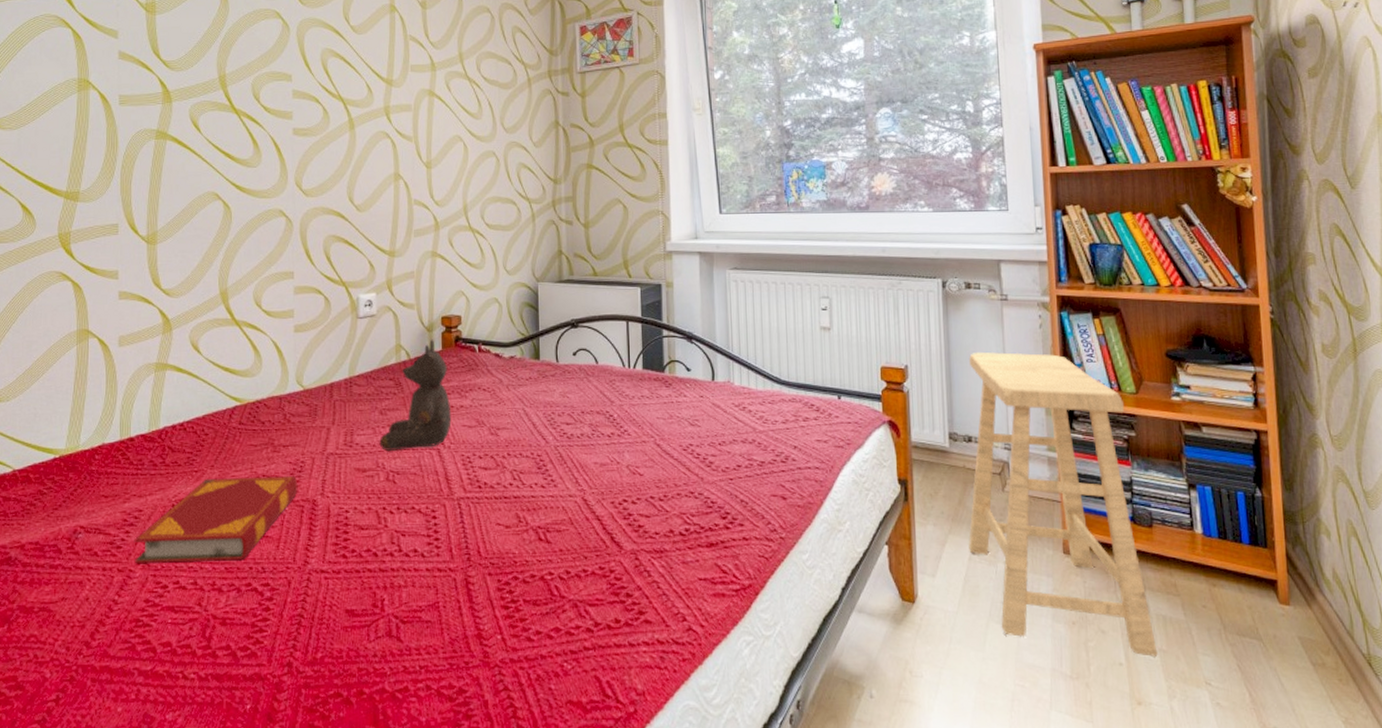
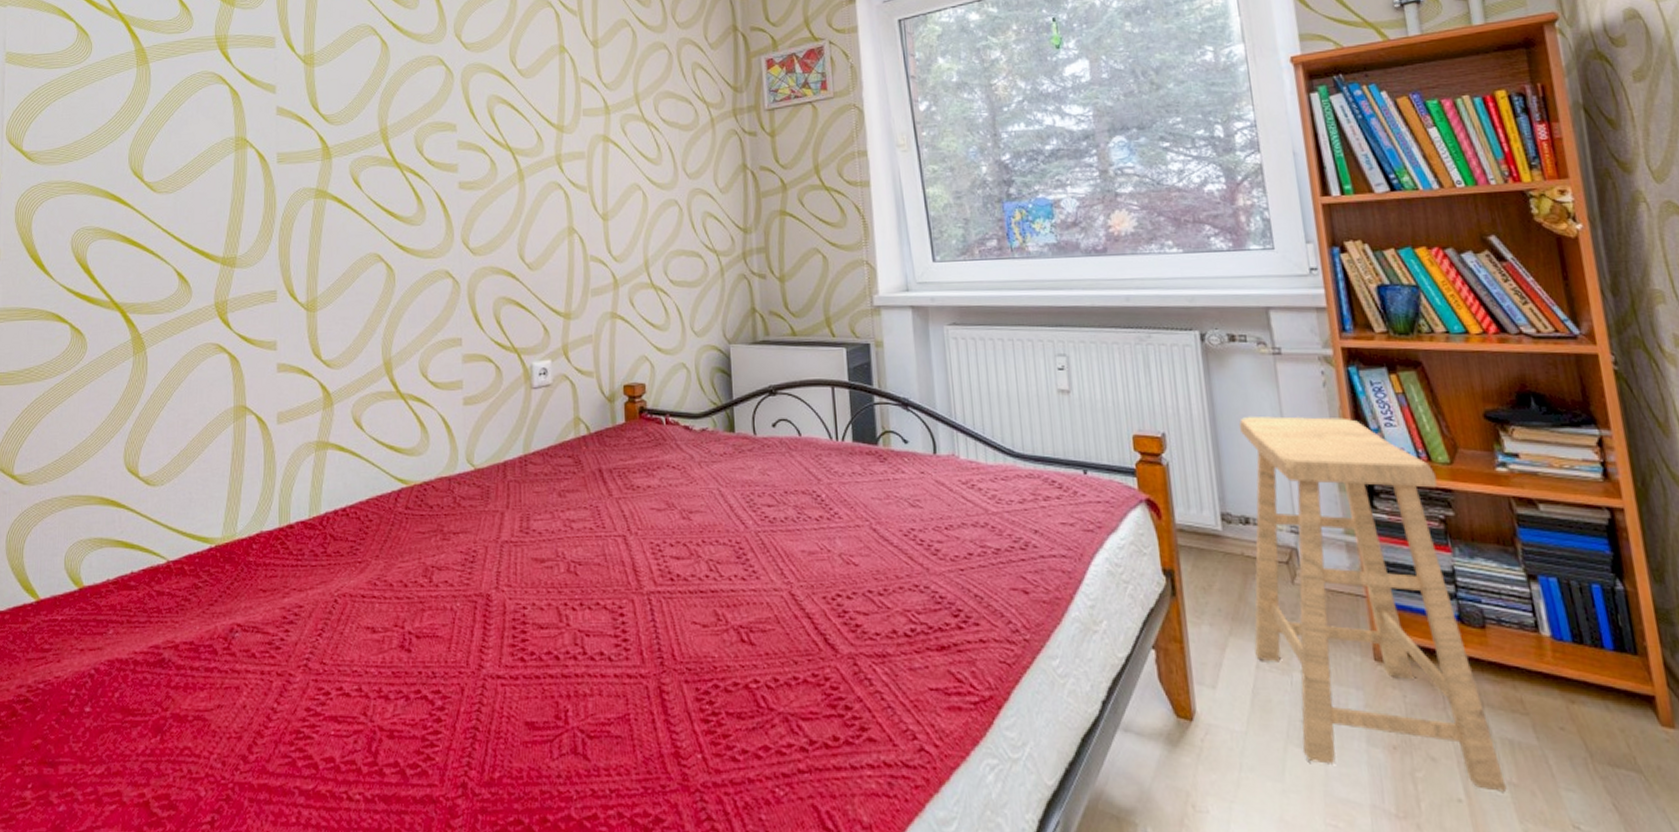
hardback book: present [134,476,298,564] -> none [294,567,470,667]
stuffed bear: present [379,339,452,452] -> none [558,410,638,539]

